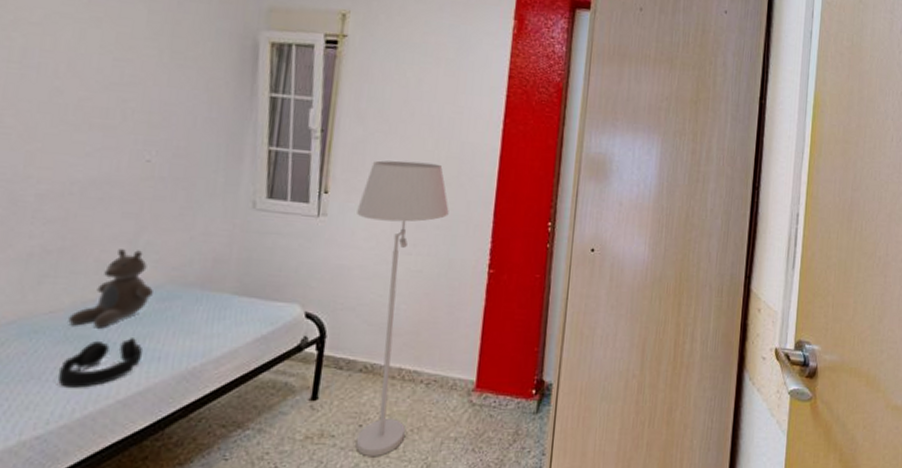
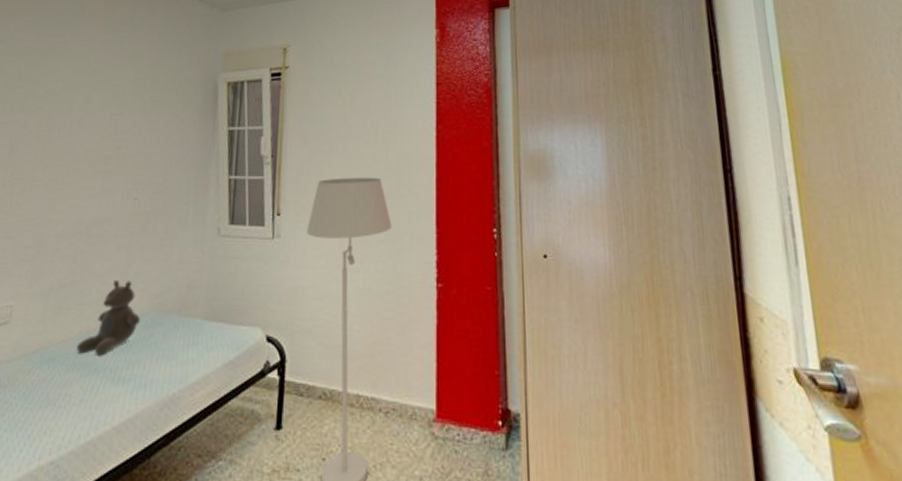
headphones: present [58,338,144,388] -> none [68,365,133,414]

